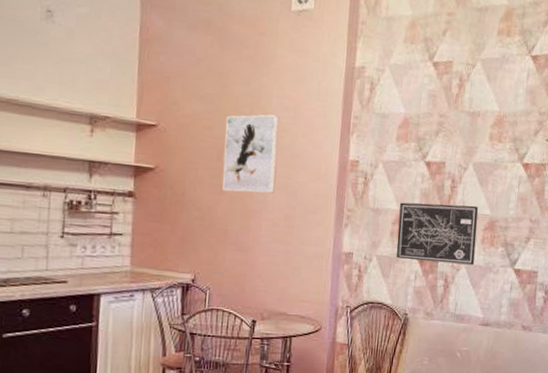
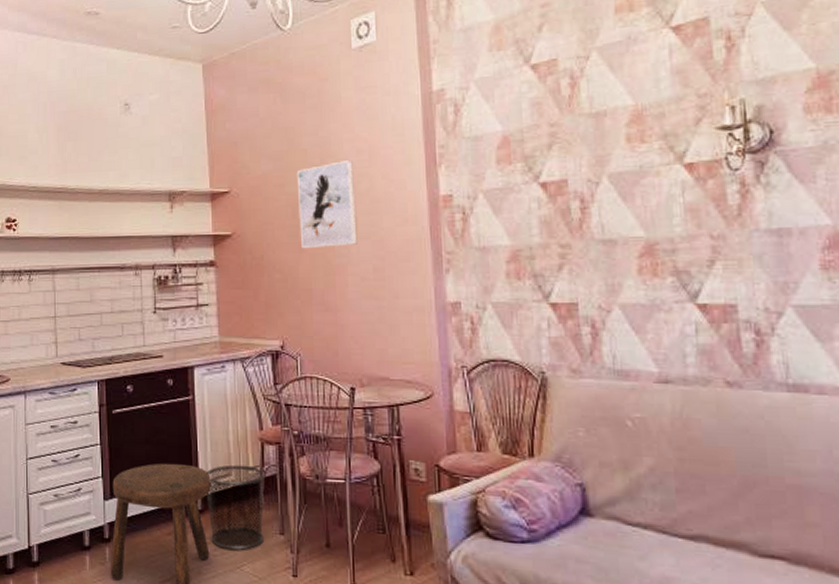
wall art: present [396,202,478,265] -> none [513,227,633,305]

